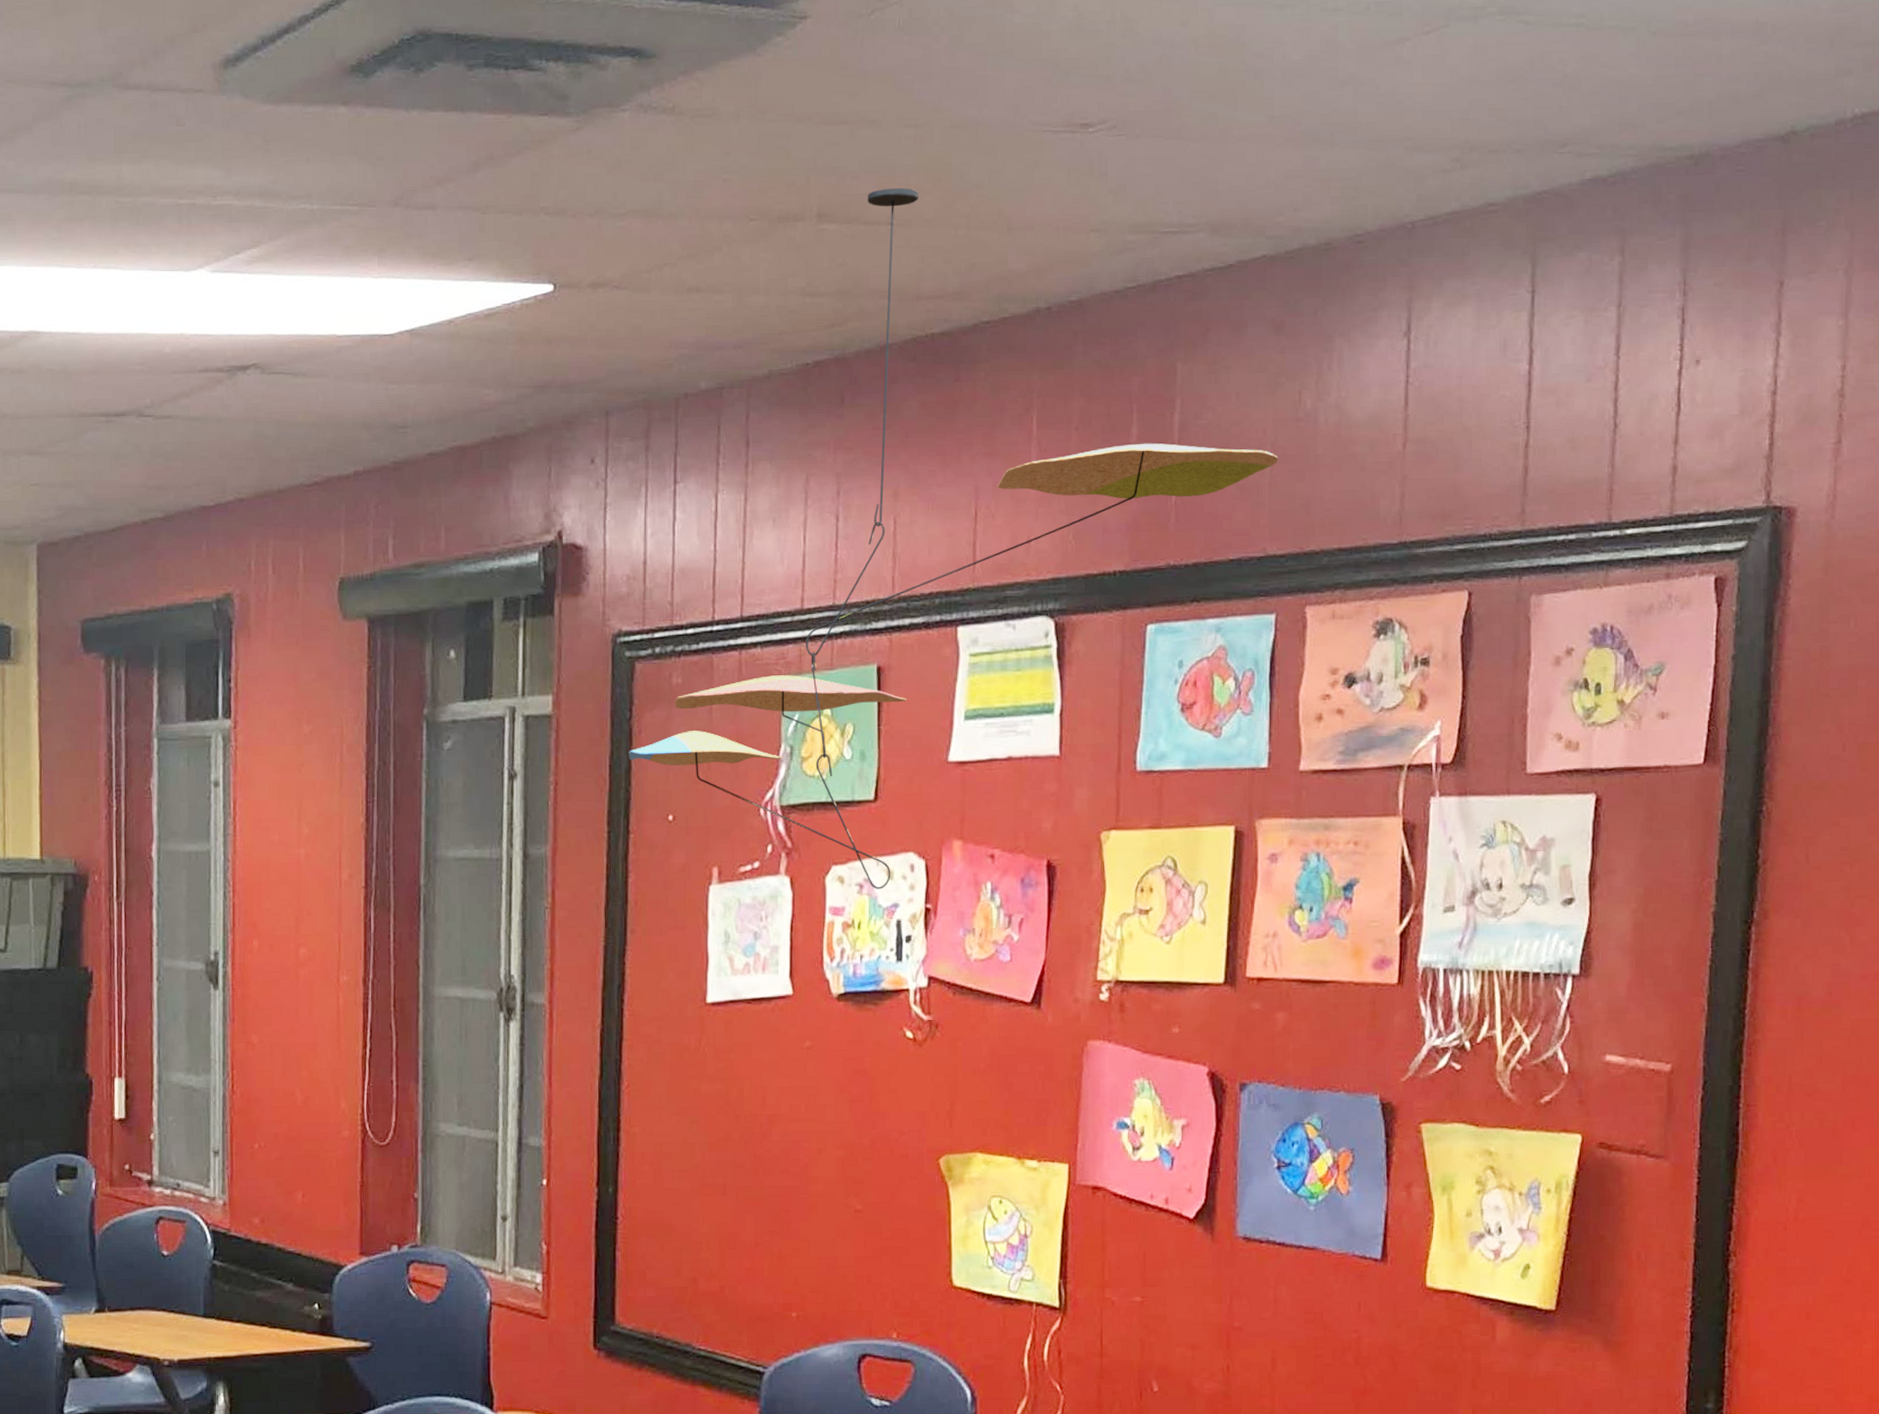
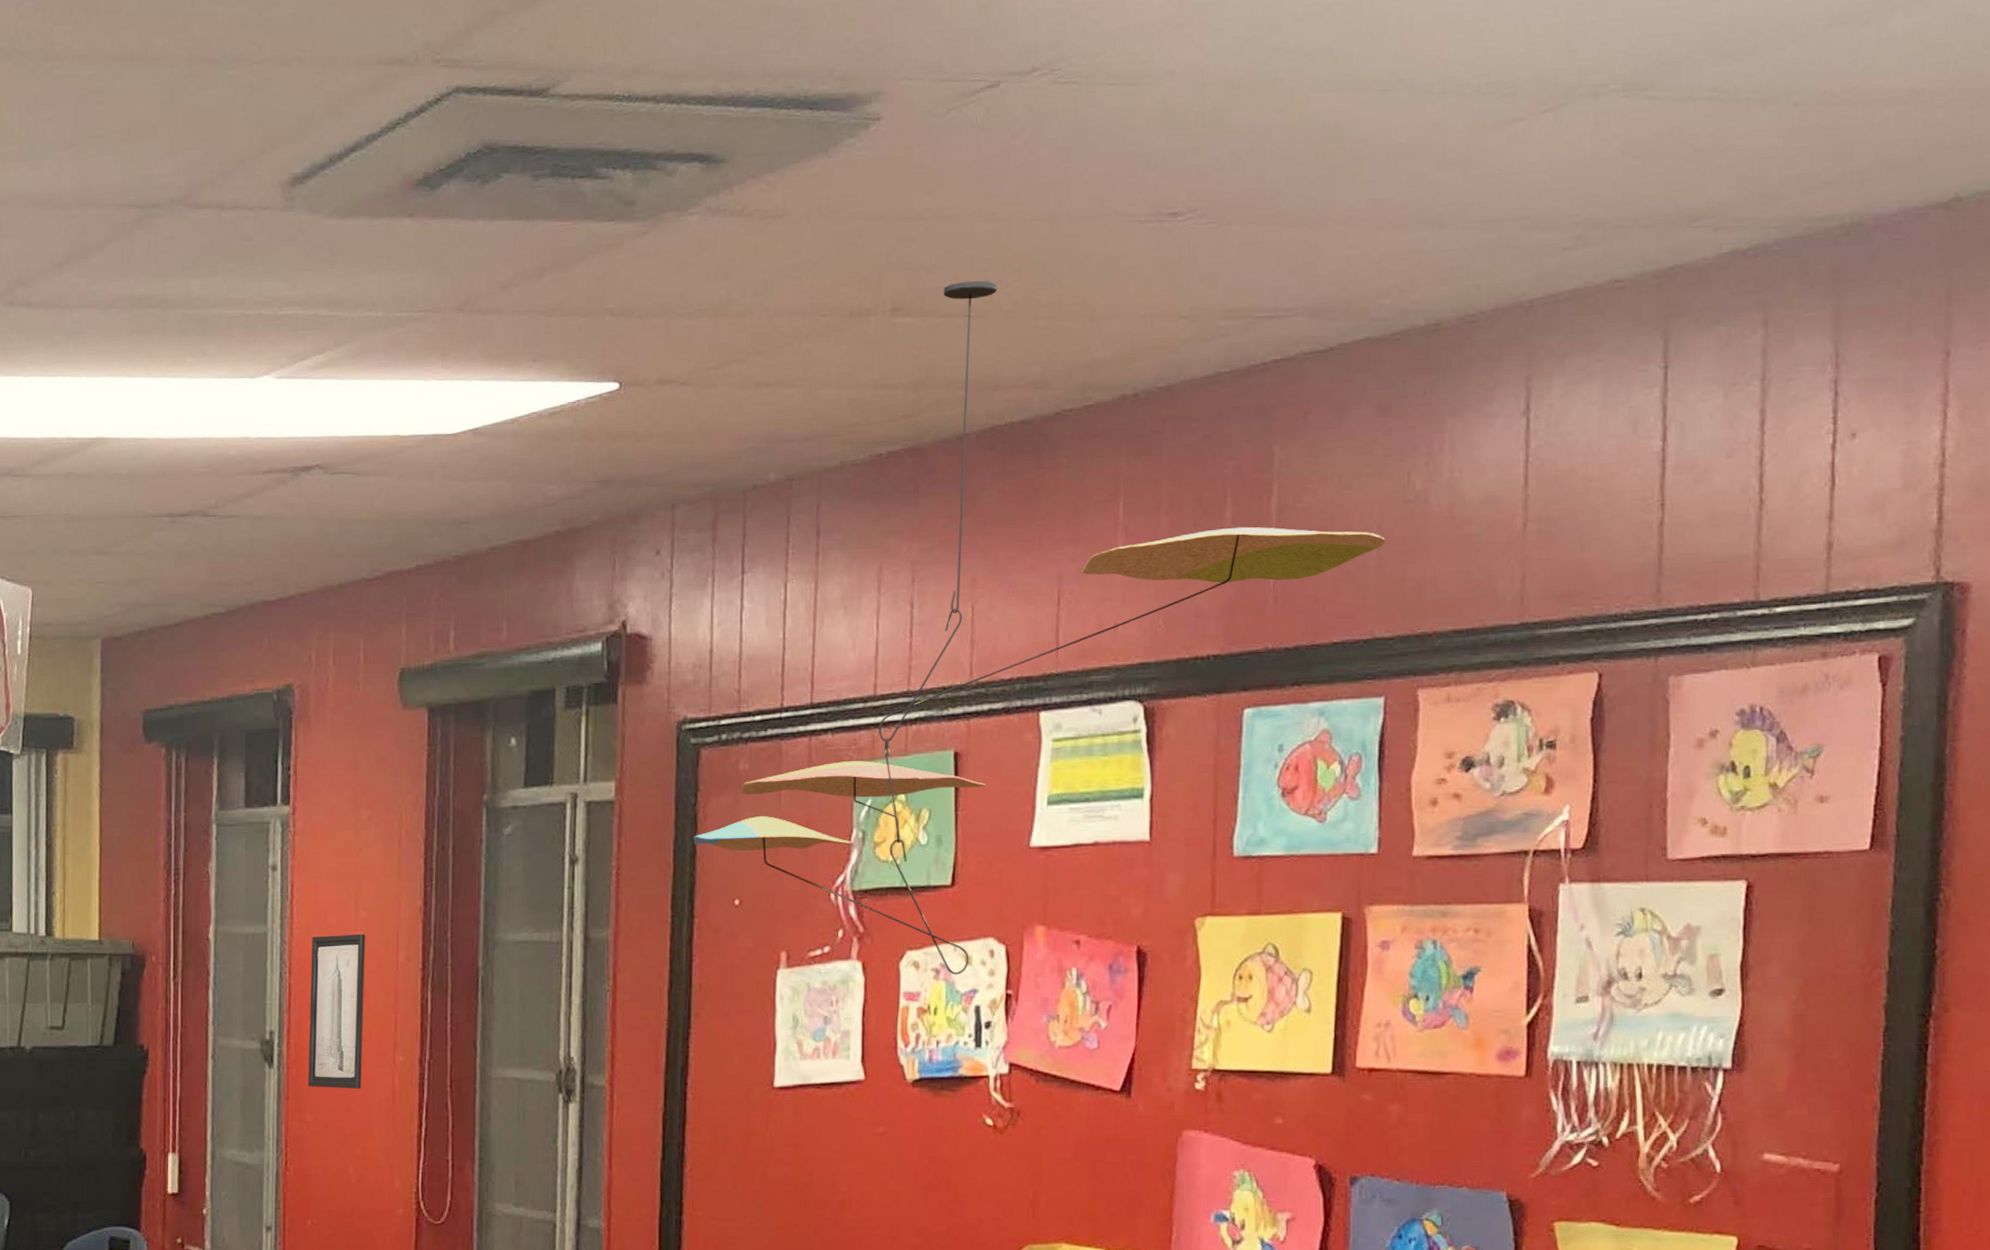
wall art: none [253,851,309,1010] -> present [308,933,366,1089]

